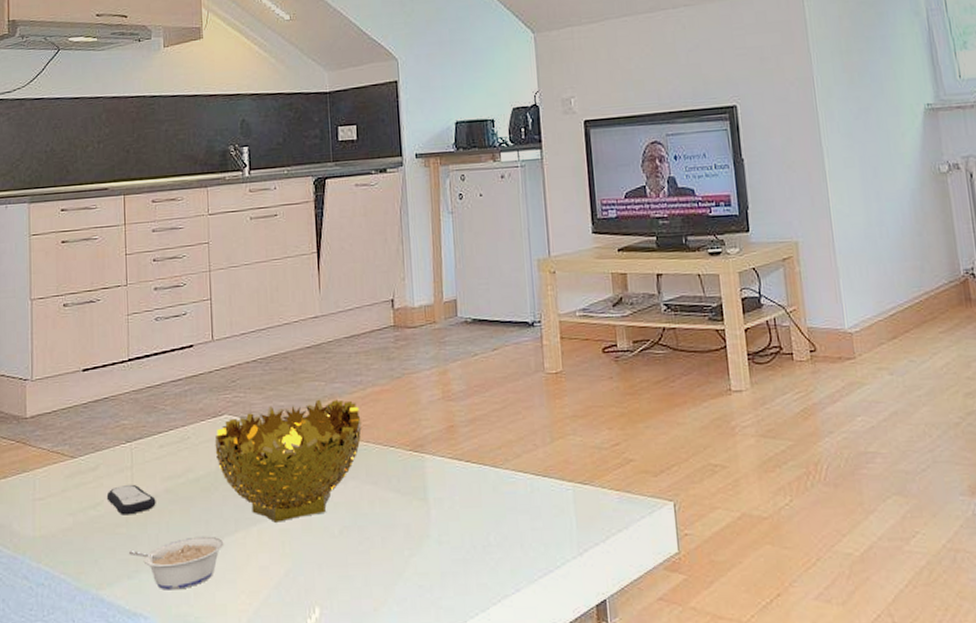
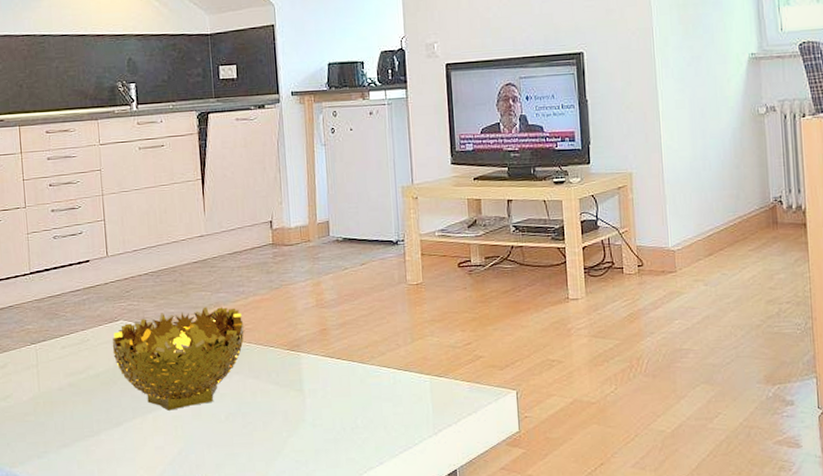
remote control: present [106,484,156,515] -> none [15,379,61,406]
legume: present [128,536,224,590] -> none [37,422,124,467]

